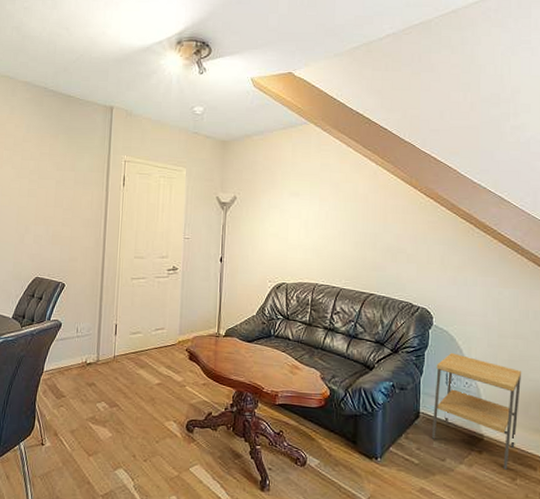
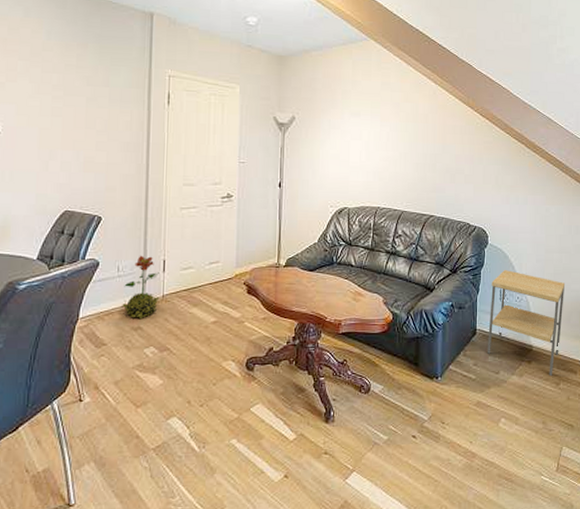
decorative plant: none [79,319,112,377] -> present [122,255,159,320]

